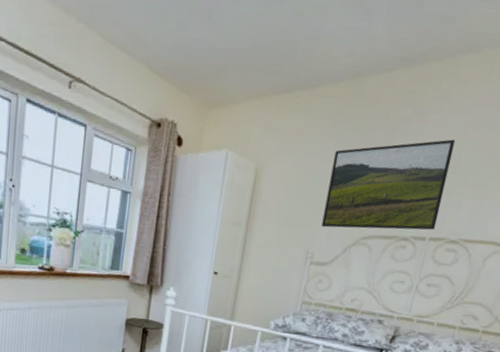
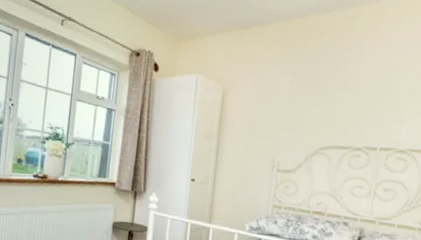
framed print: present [321,139,456,230] -> none [284,65,391,141]

